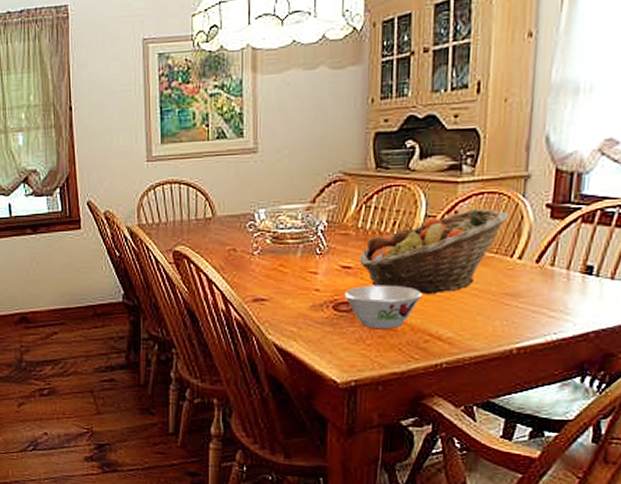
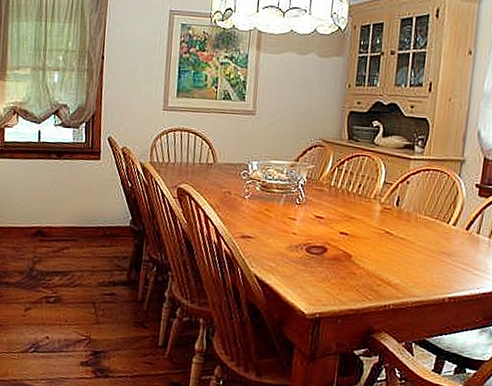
bowl: present [344,284,423,328] -> none [316,234,378,272]
fruit basket: present [359,208,509,295] -> none [330,181,448,247]

